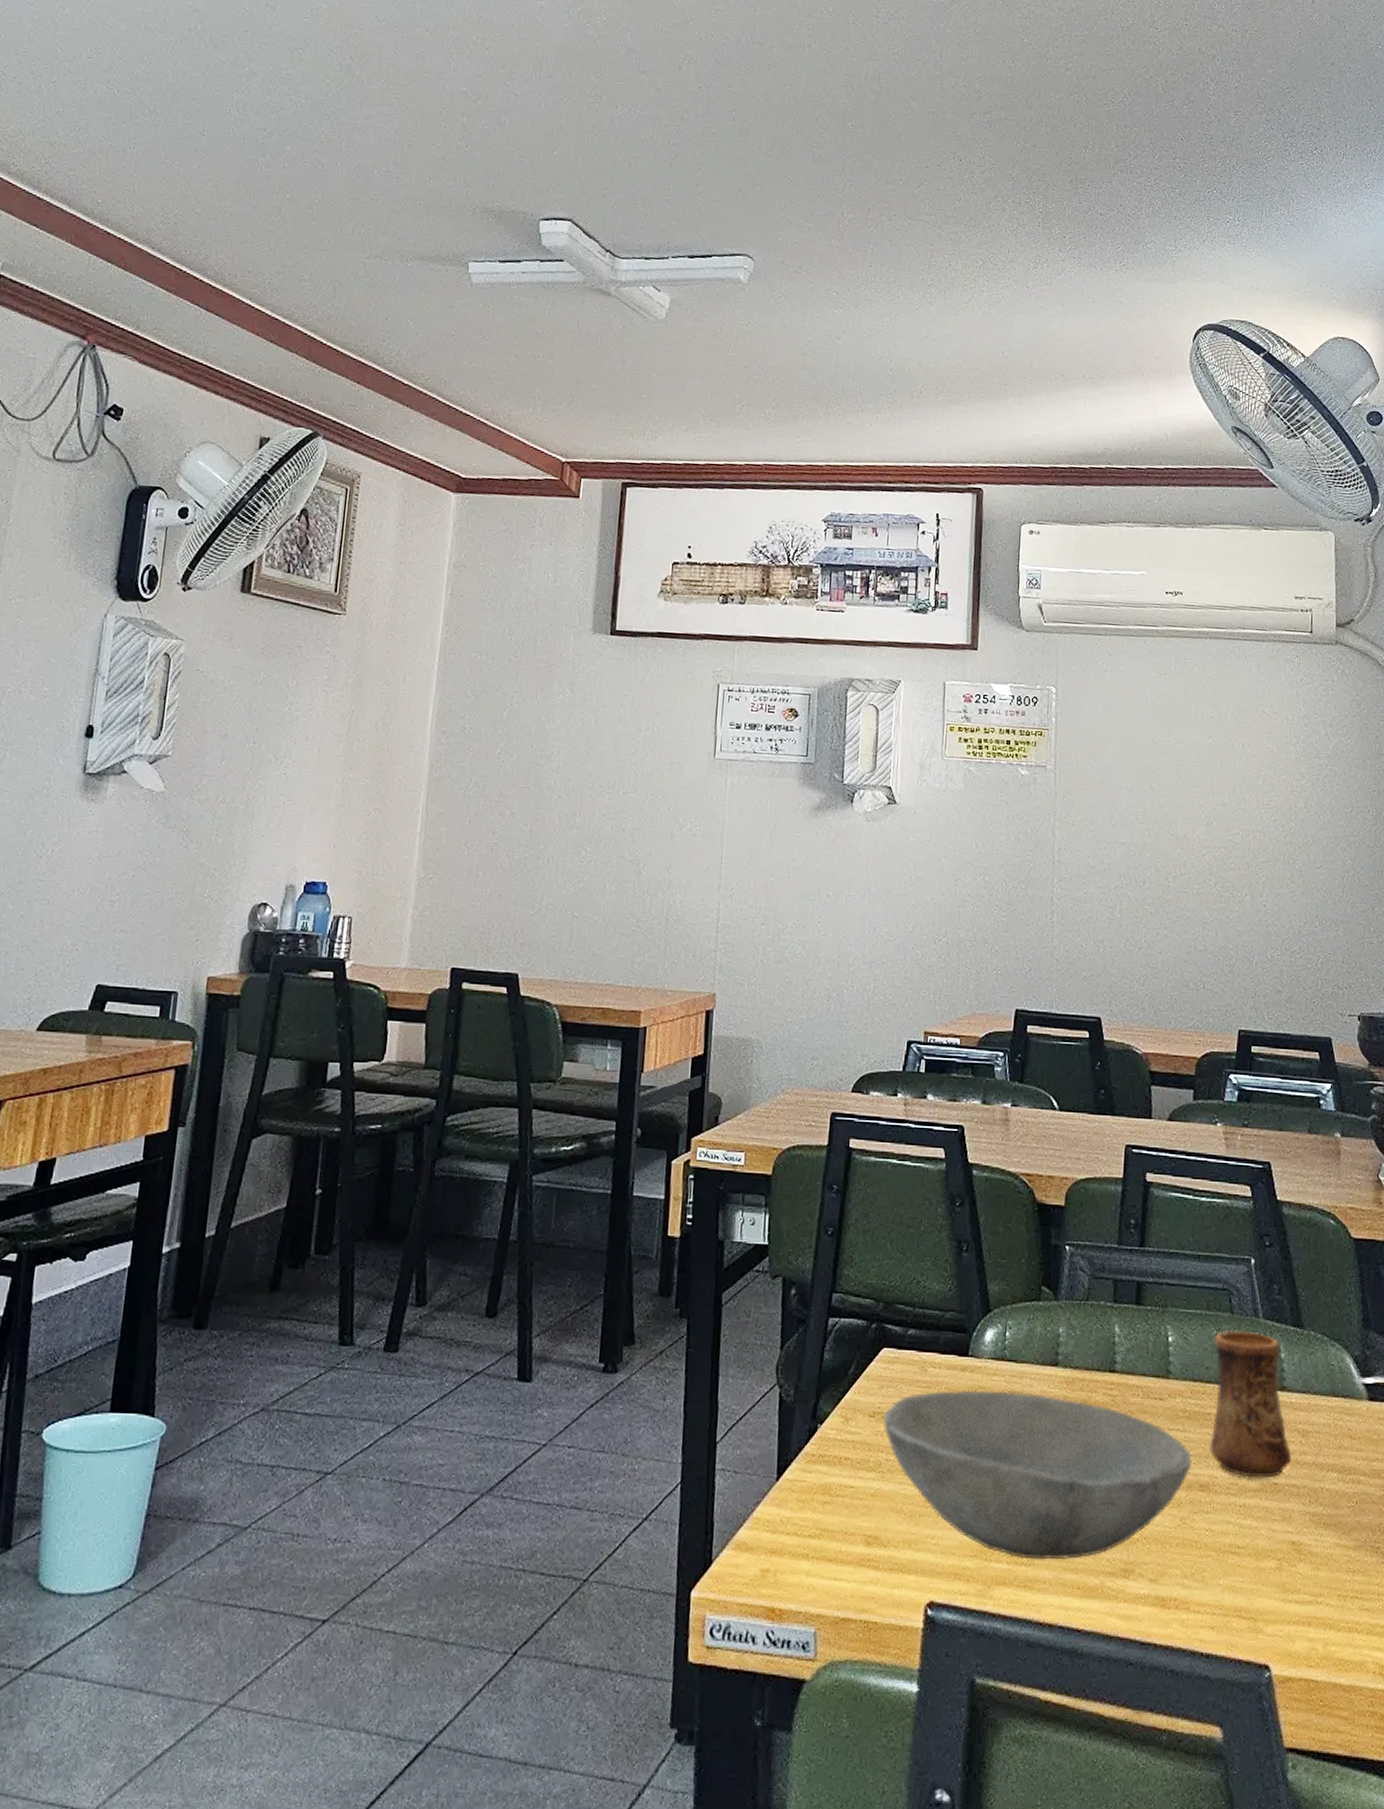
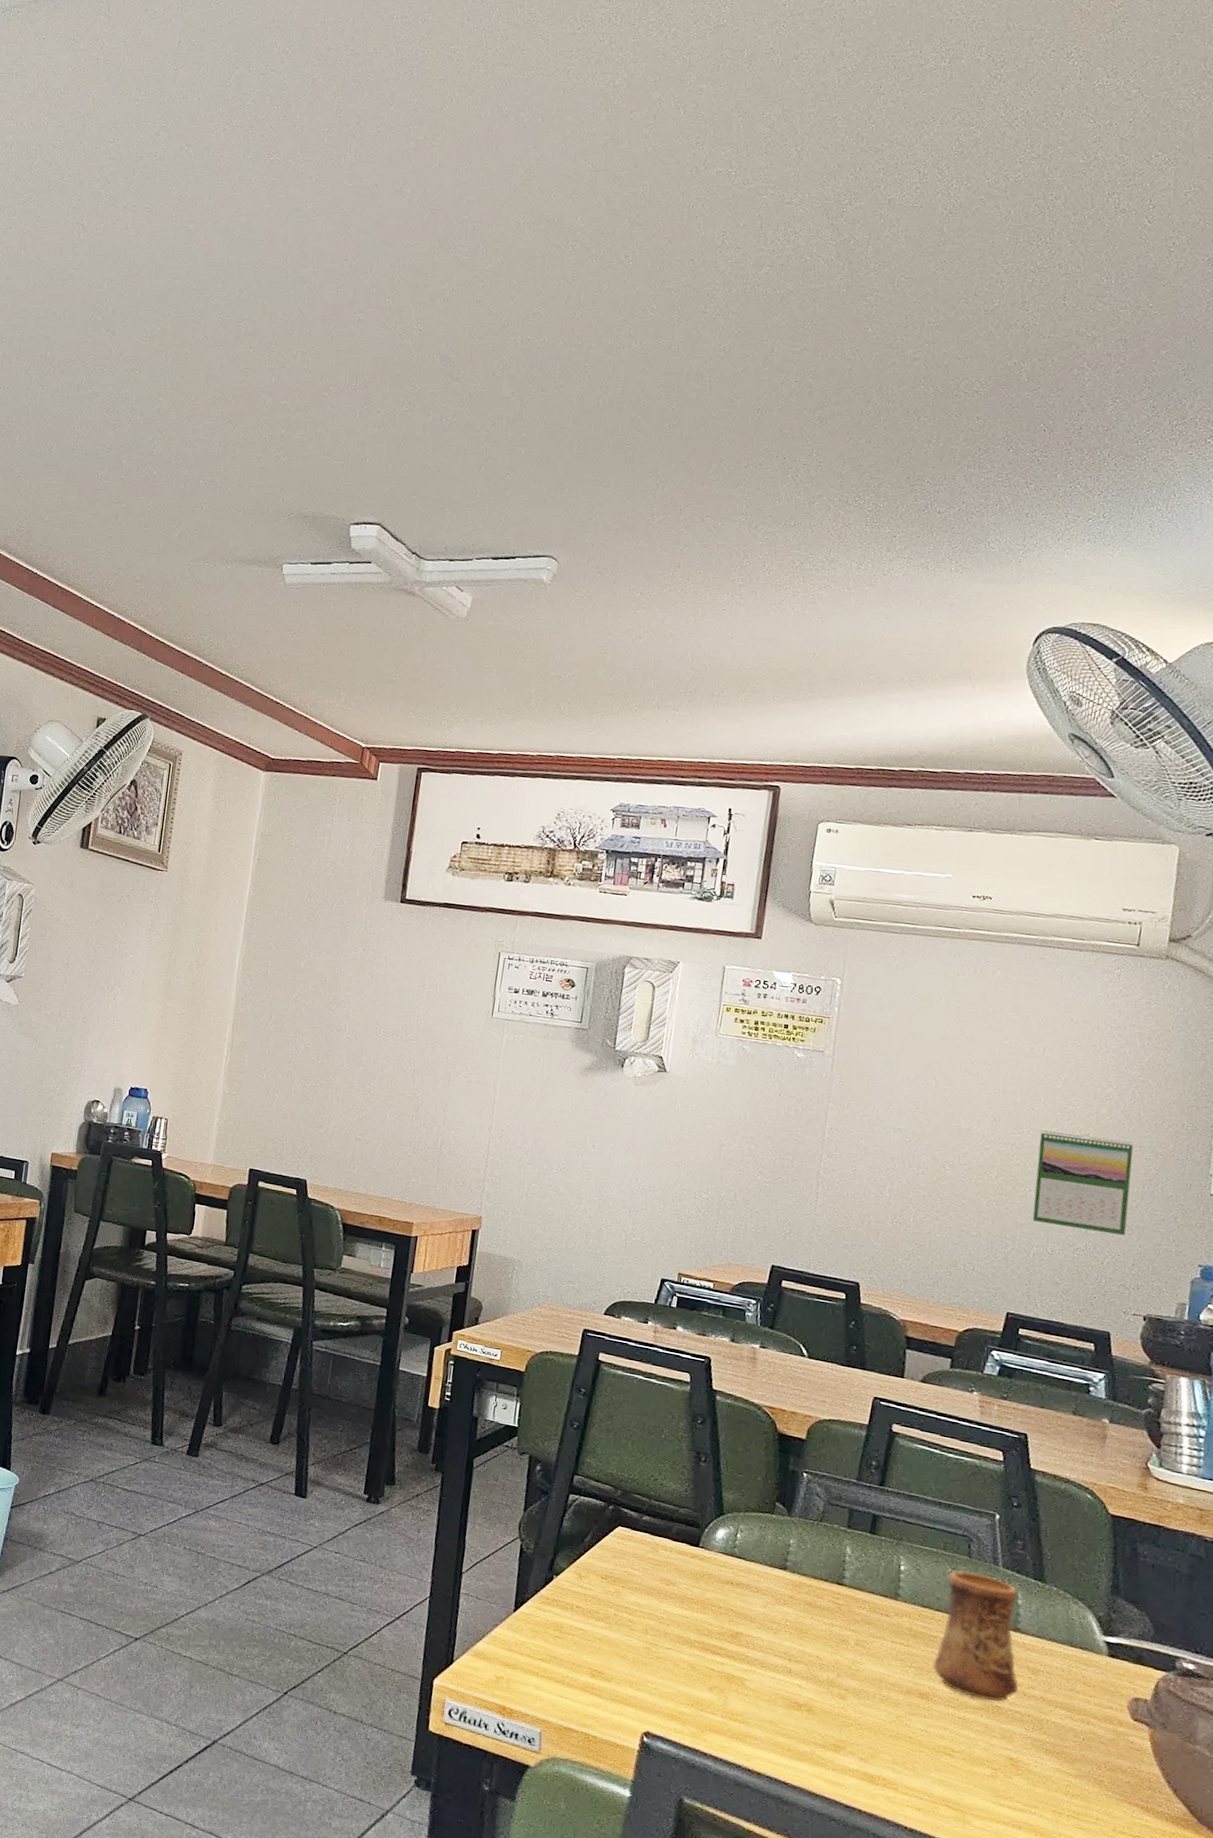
bowl: present [883,1389,1192,1560] -> none [614,1567,914,1729]
calendar: none [1249,829,1333,932] -> present [1032,1130,1134,1235]

